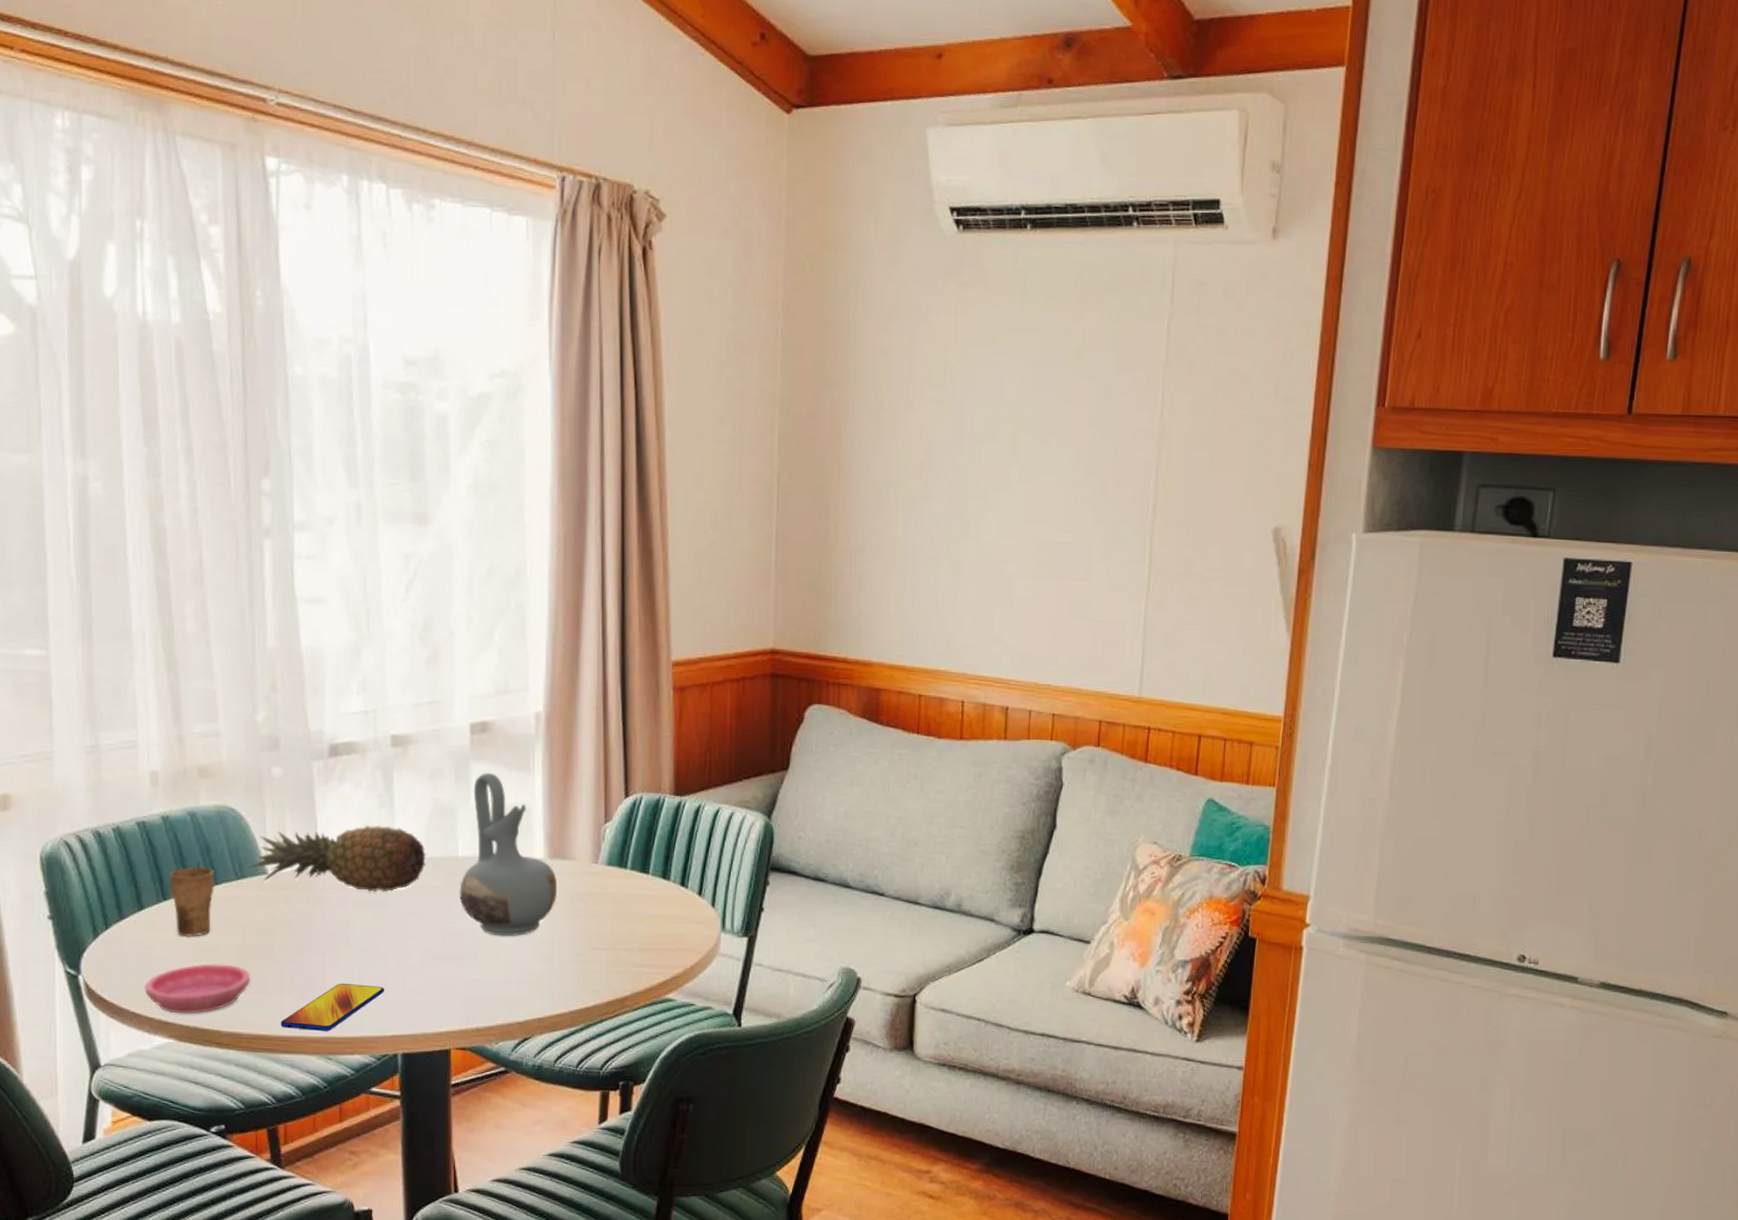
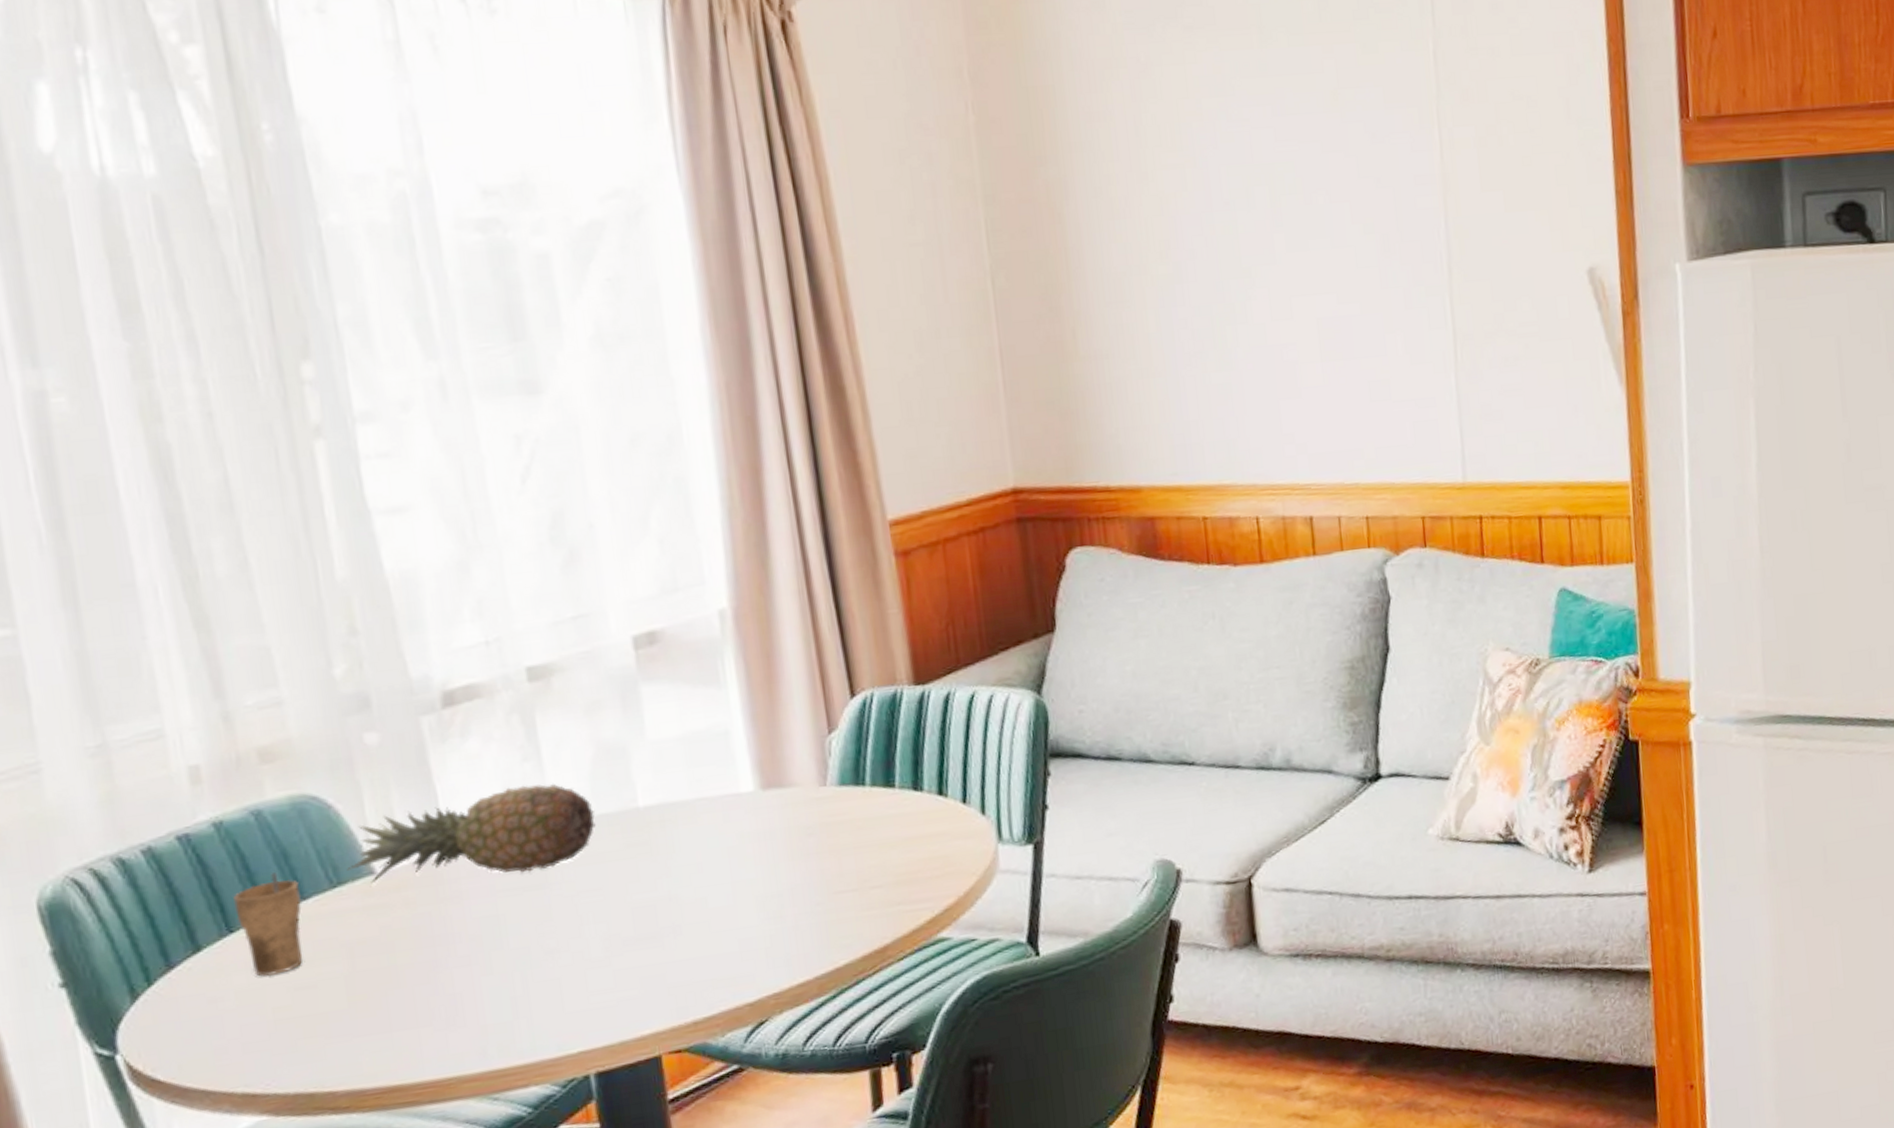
saucer: present [145,963,250,1014] -> none [216,1001,369,1082]
smartphone: present [280,983,384,1031] -> none [419,991,560,1070]
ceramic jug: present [459,773,558,937] -> none [646,694,779,900]

